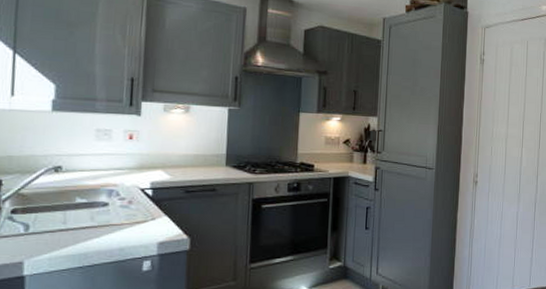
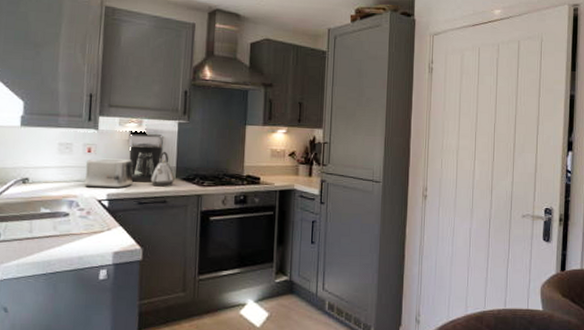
toaster: none [125,145,180,178] -> present [84,158,134,190]
coffee maker: none [175,120,212,170] -> present [129,133,163,183]
kettle: none [198,138,224,175] -> present [150,151,174,187]

